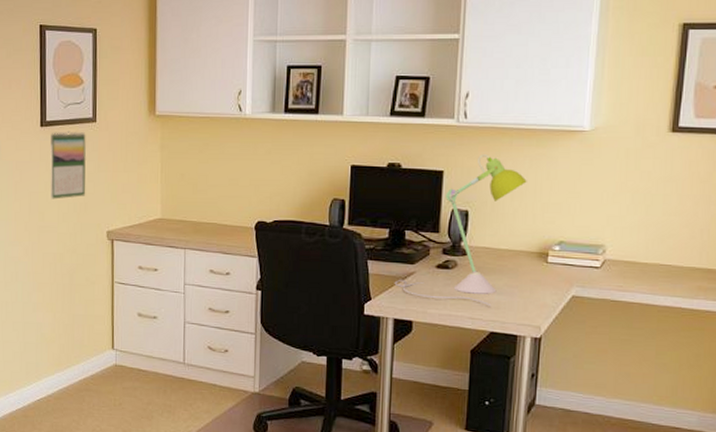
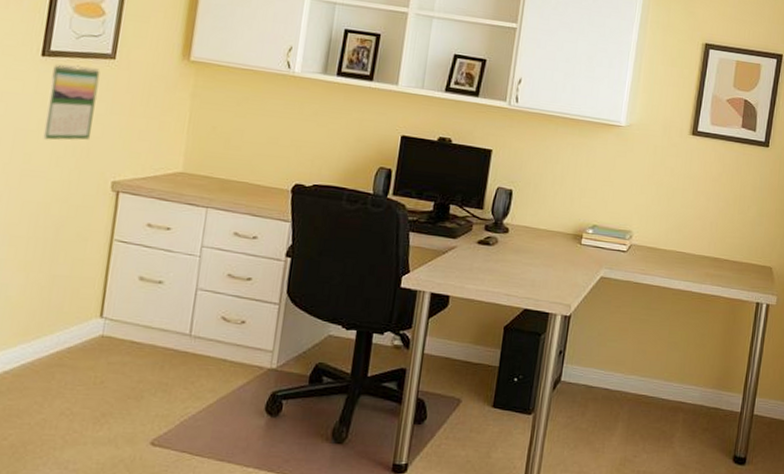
desk lamp: present [394,154,527,307] -> none [434,138,568,284]

